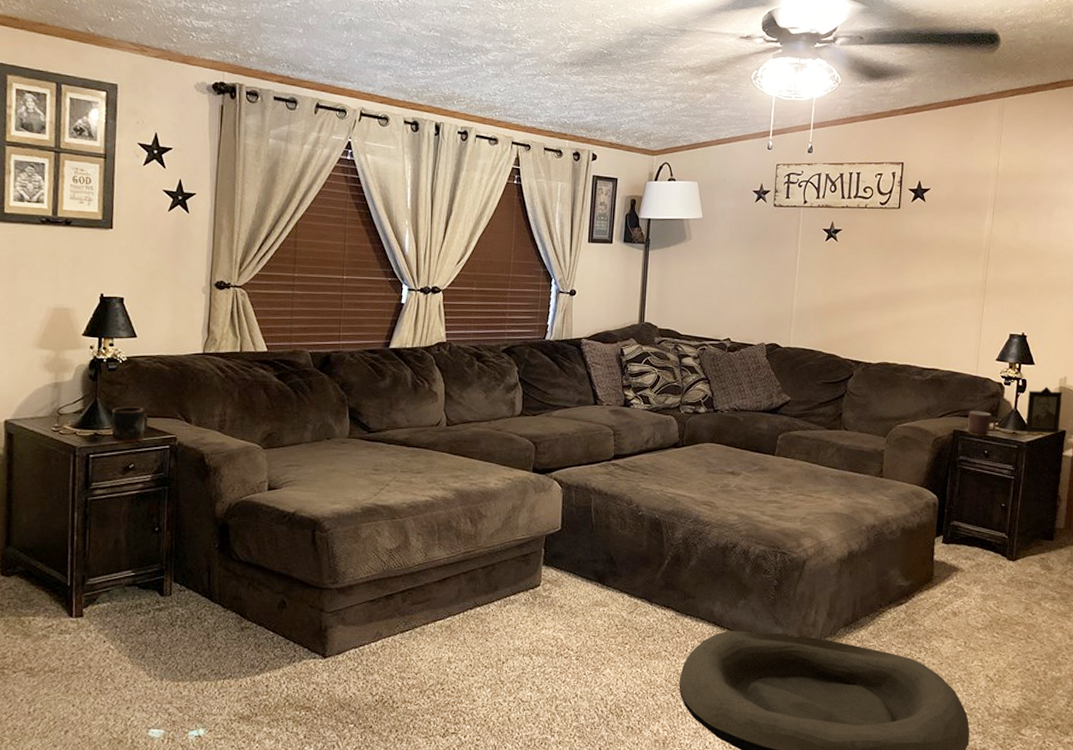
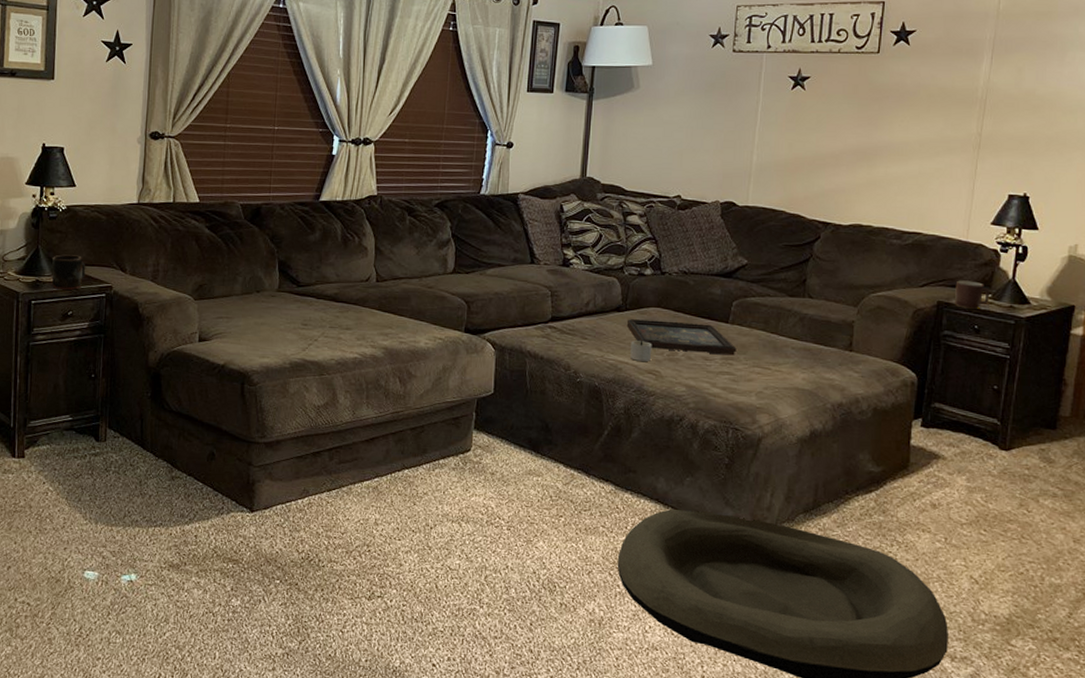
decorative tray: none [683,454,782,485] -> present [626,319,737,356]
candle: none [687,474,707,493] -> present [630,340,652,361]
photo frame: present [1021,386,1063,433] -> none [1020,255,1072,308]

